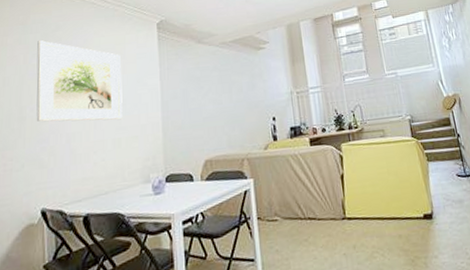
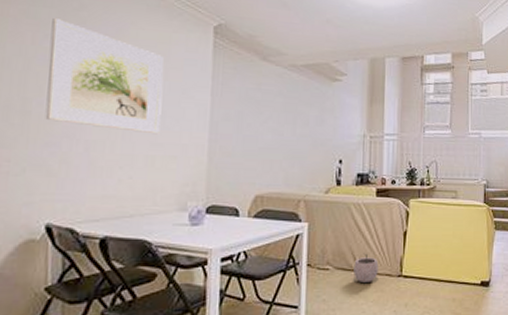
plant pot: none [299,200,323,229] -> present [353,253,379,282]

